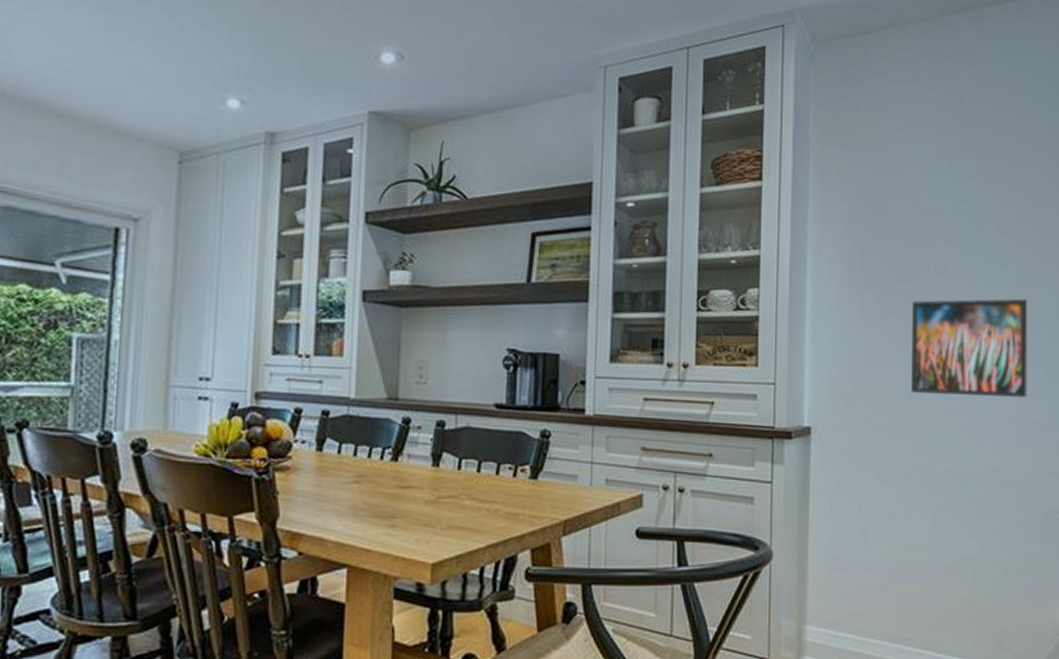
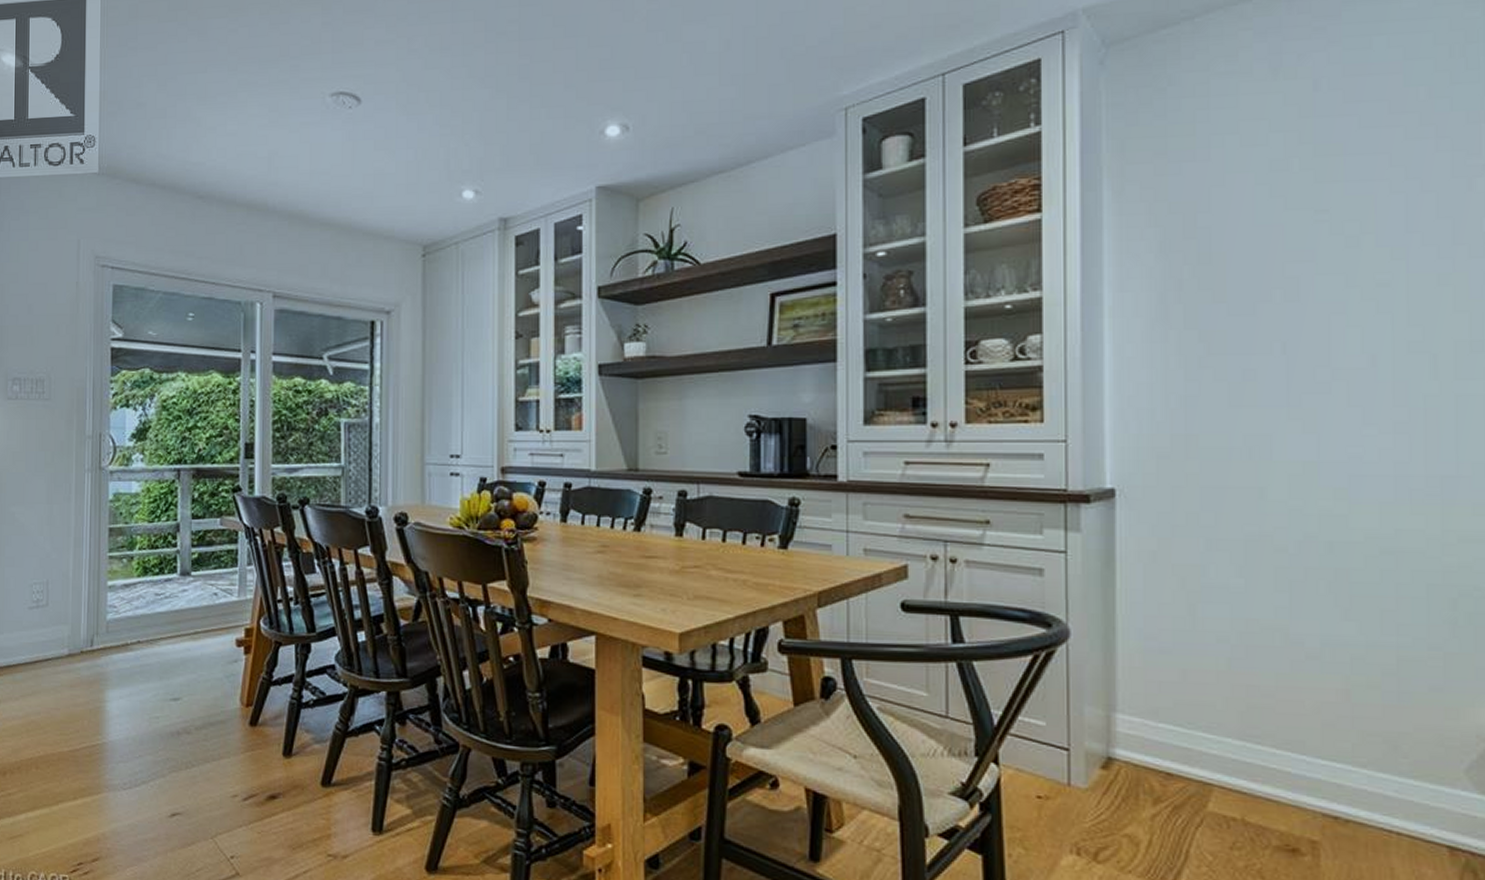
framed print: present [911,298,1028,399] -> none [1251,324,1426,448]

